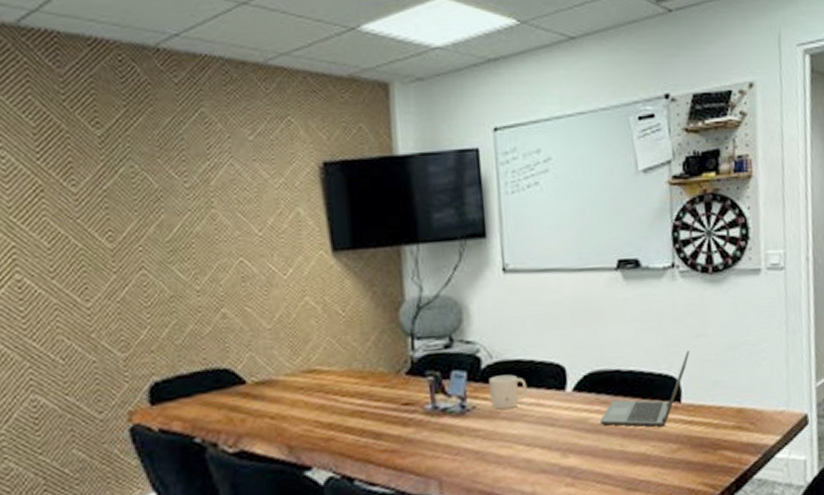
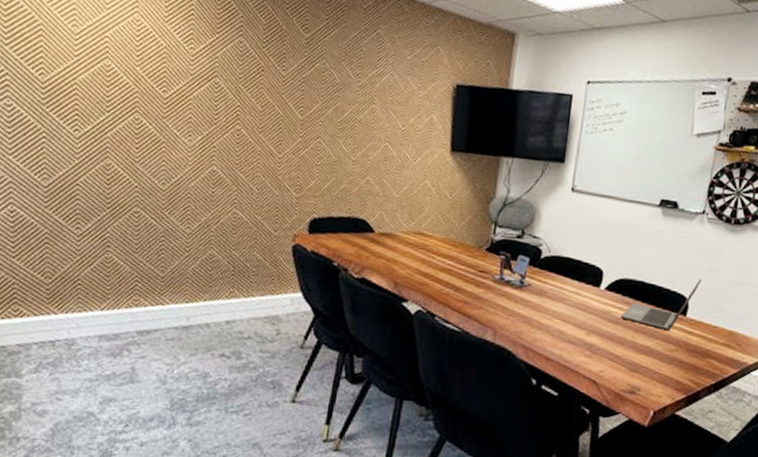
mug: present [489,374,528,410] -> none [542,265,572,292]

